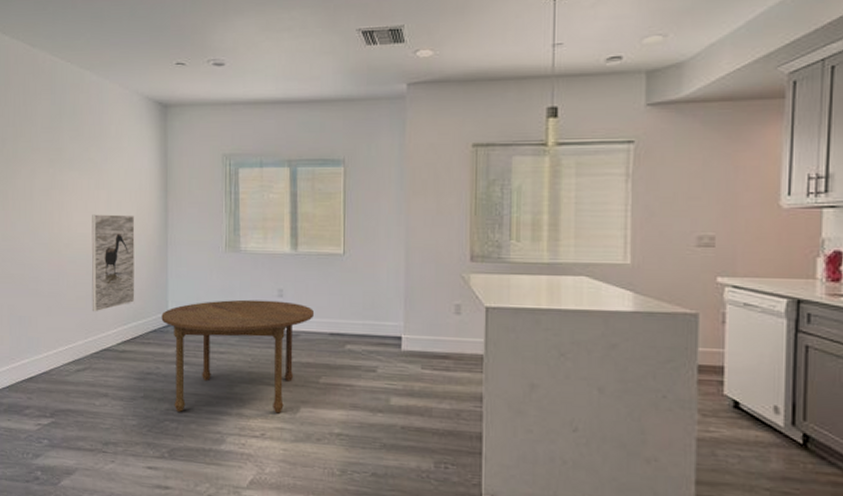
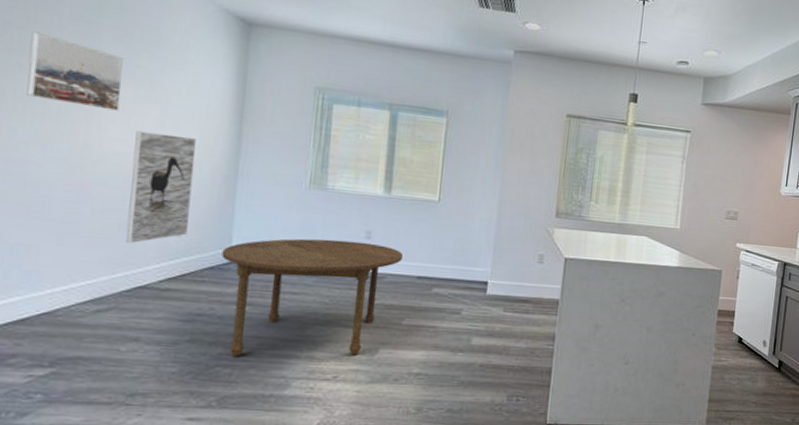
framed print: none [19,143,79,199] -> present [26,31,123,111]

